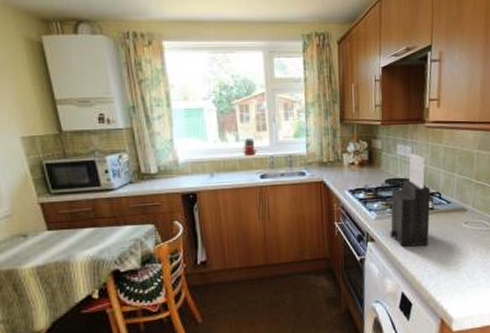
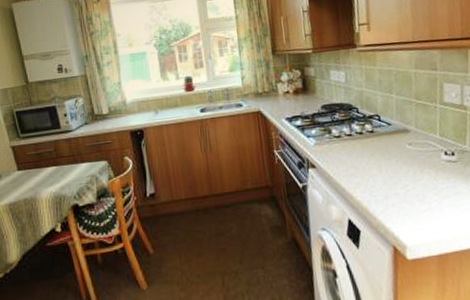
knife block: present [390,153,431,247] -> none [328,78,372,172]

